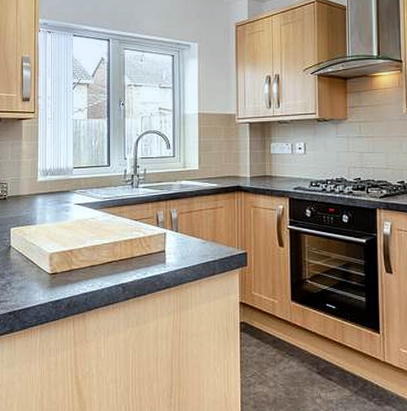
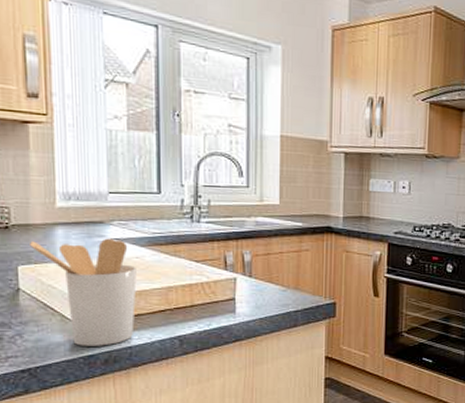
utensil holder: none [18,204,92,293] -> present [28,238,137,346]

